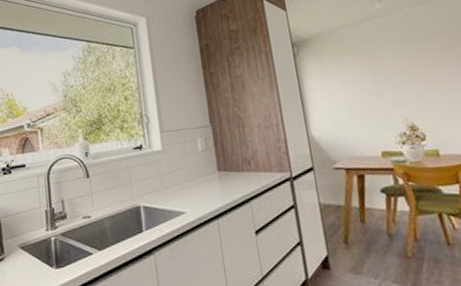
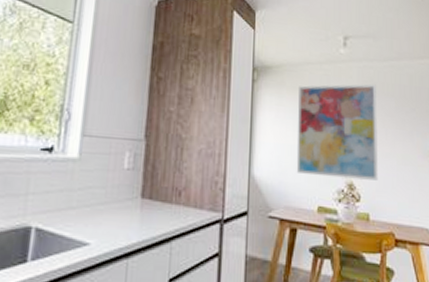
wall art: none [340,28,442,126] -> present [296,84,378,180]

